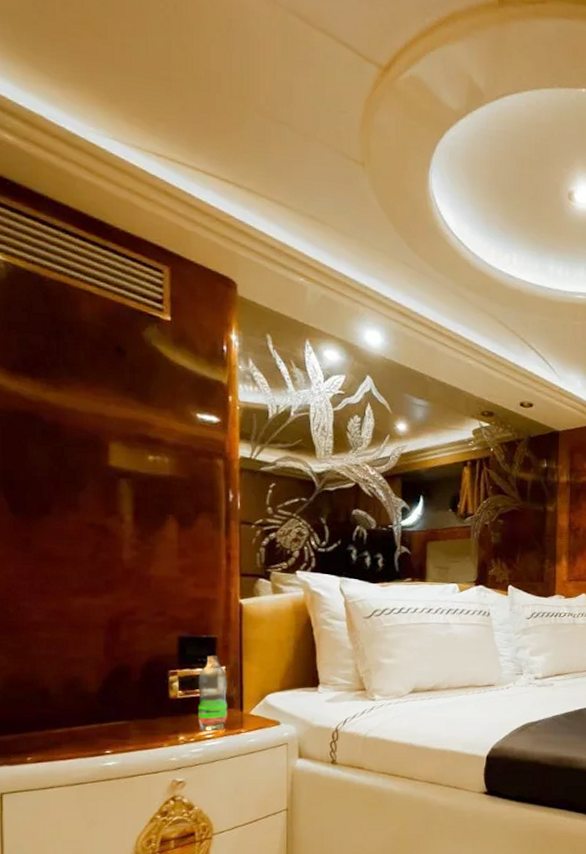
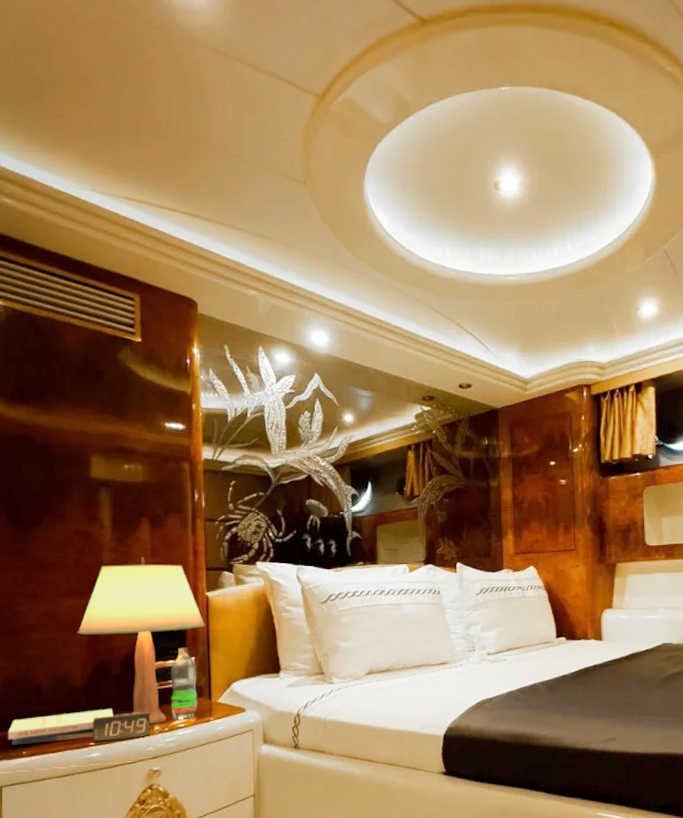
books: none [9,715,133,750] -> present [7,708,114,745]
table lamp: none [91,557,238,736] -> present [77,557,206,726]
alarm clock: none [108,720,175,752] -> present [92,711,151,743]

